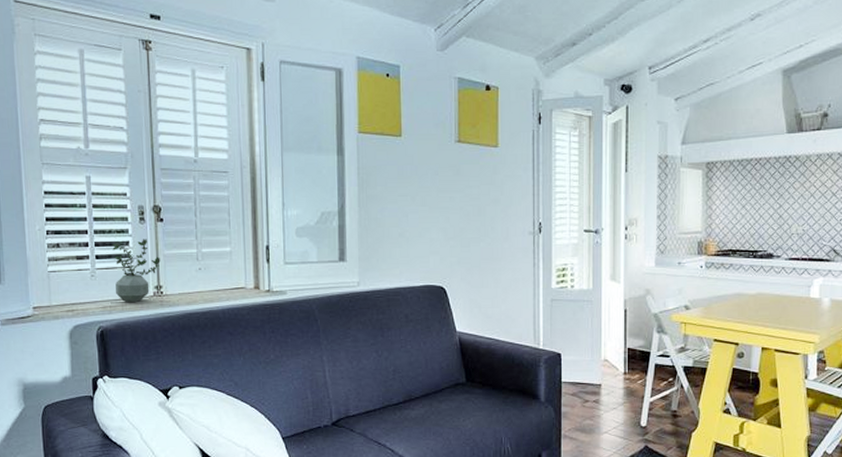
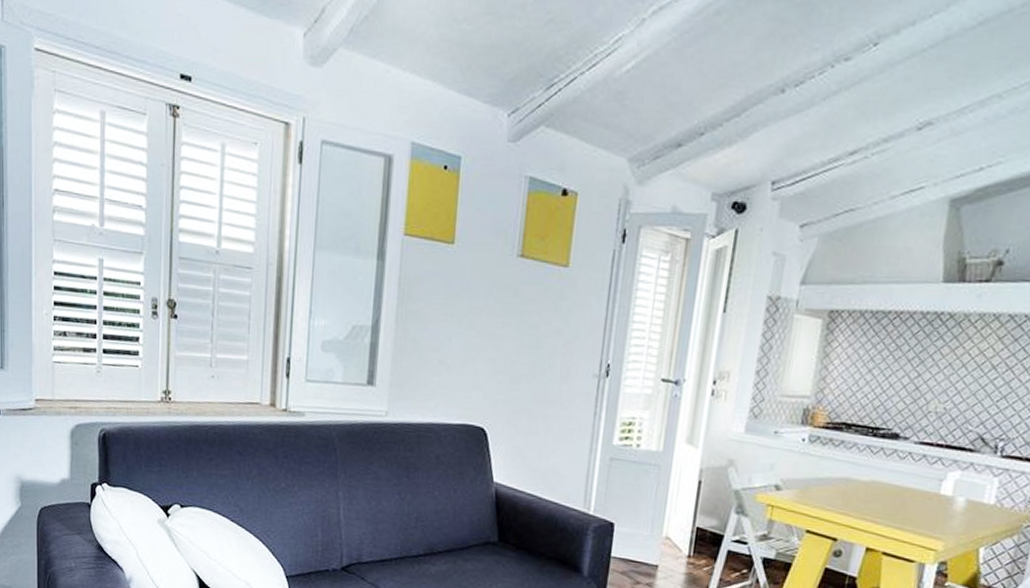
potted plant: present [112,239,161,303] -> none [120,336,171,407]

